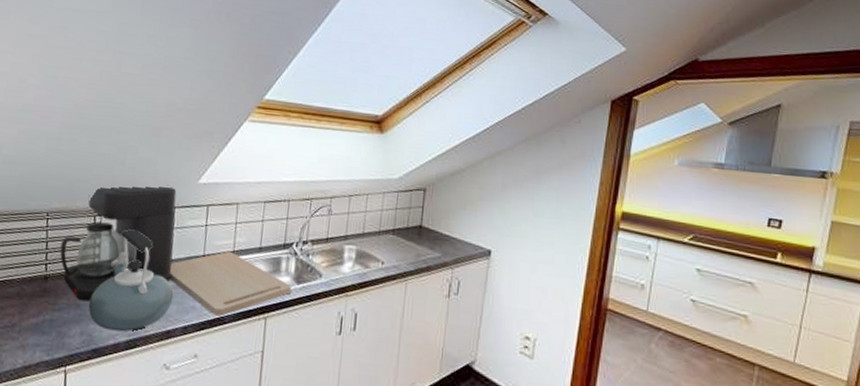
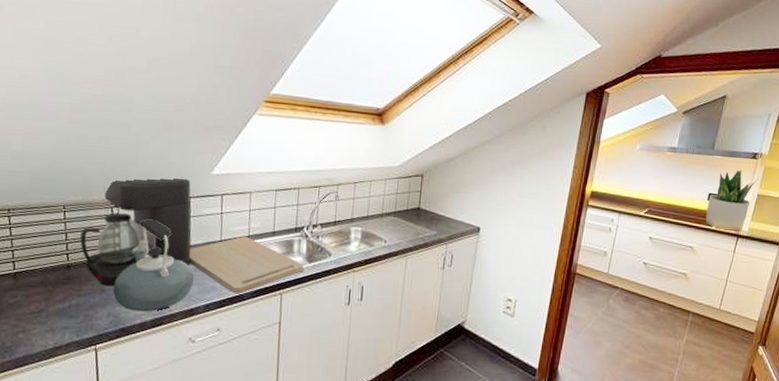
planter: none [766,191,830,265] -> present [705,169,758,231]

